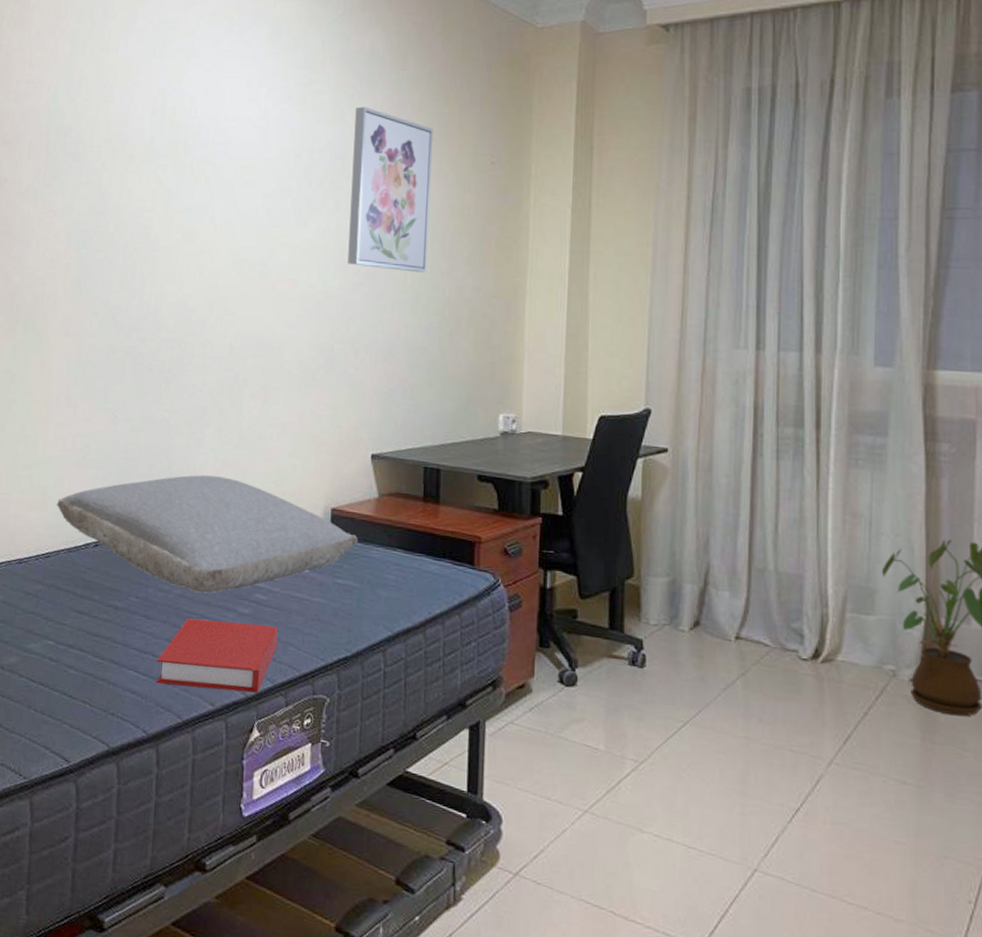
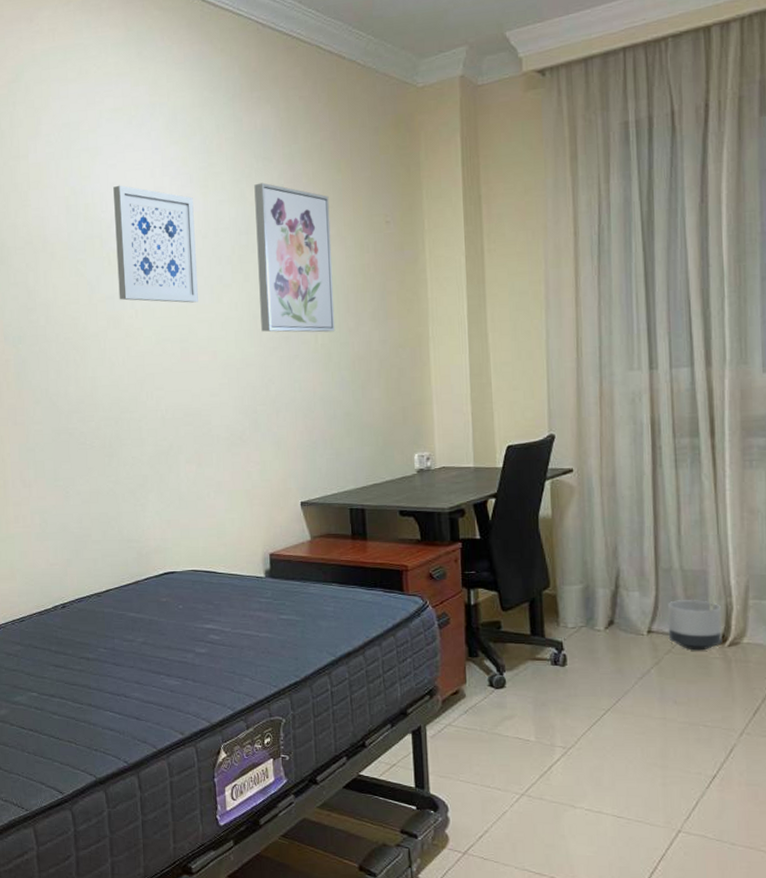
pillow: present [56,475,358,594] -> none [24,536,296,639]
book: present [155,618,279,694] -> none [129,662,235,721]
wall art: none [198,91,289,225] -> present [113,185,198,303]
planter: none [757,605,817,665] -> present [667,599,723,651]

